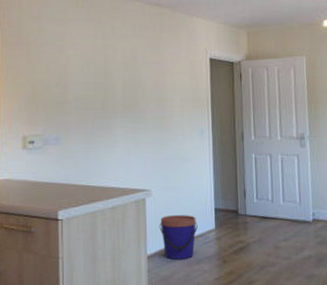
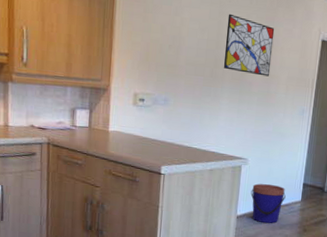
wall art: none [113,45,163,101] -> present [223,13,275,77]

